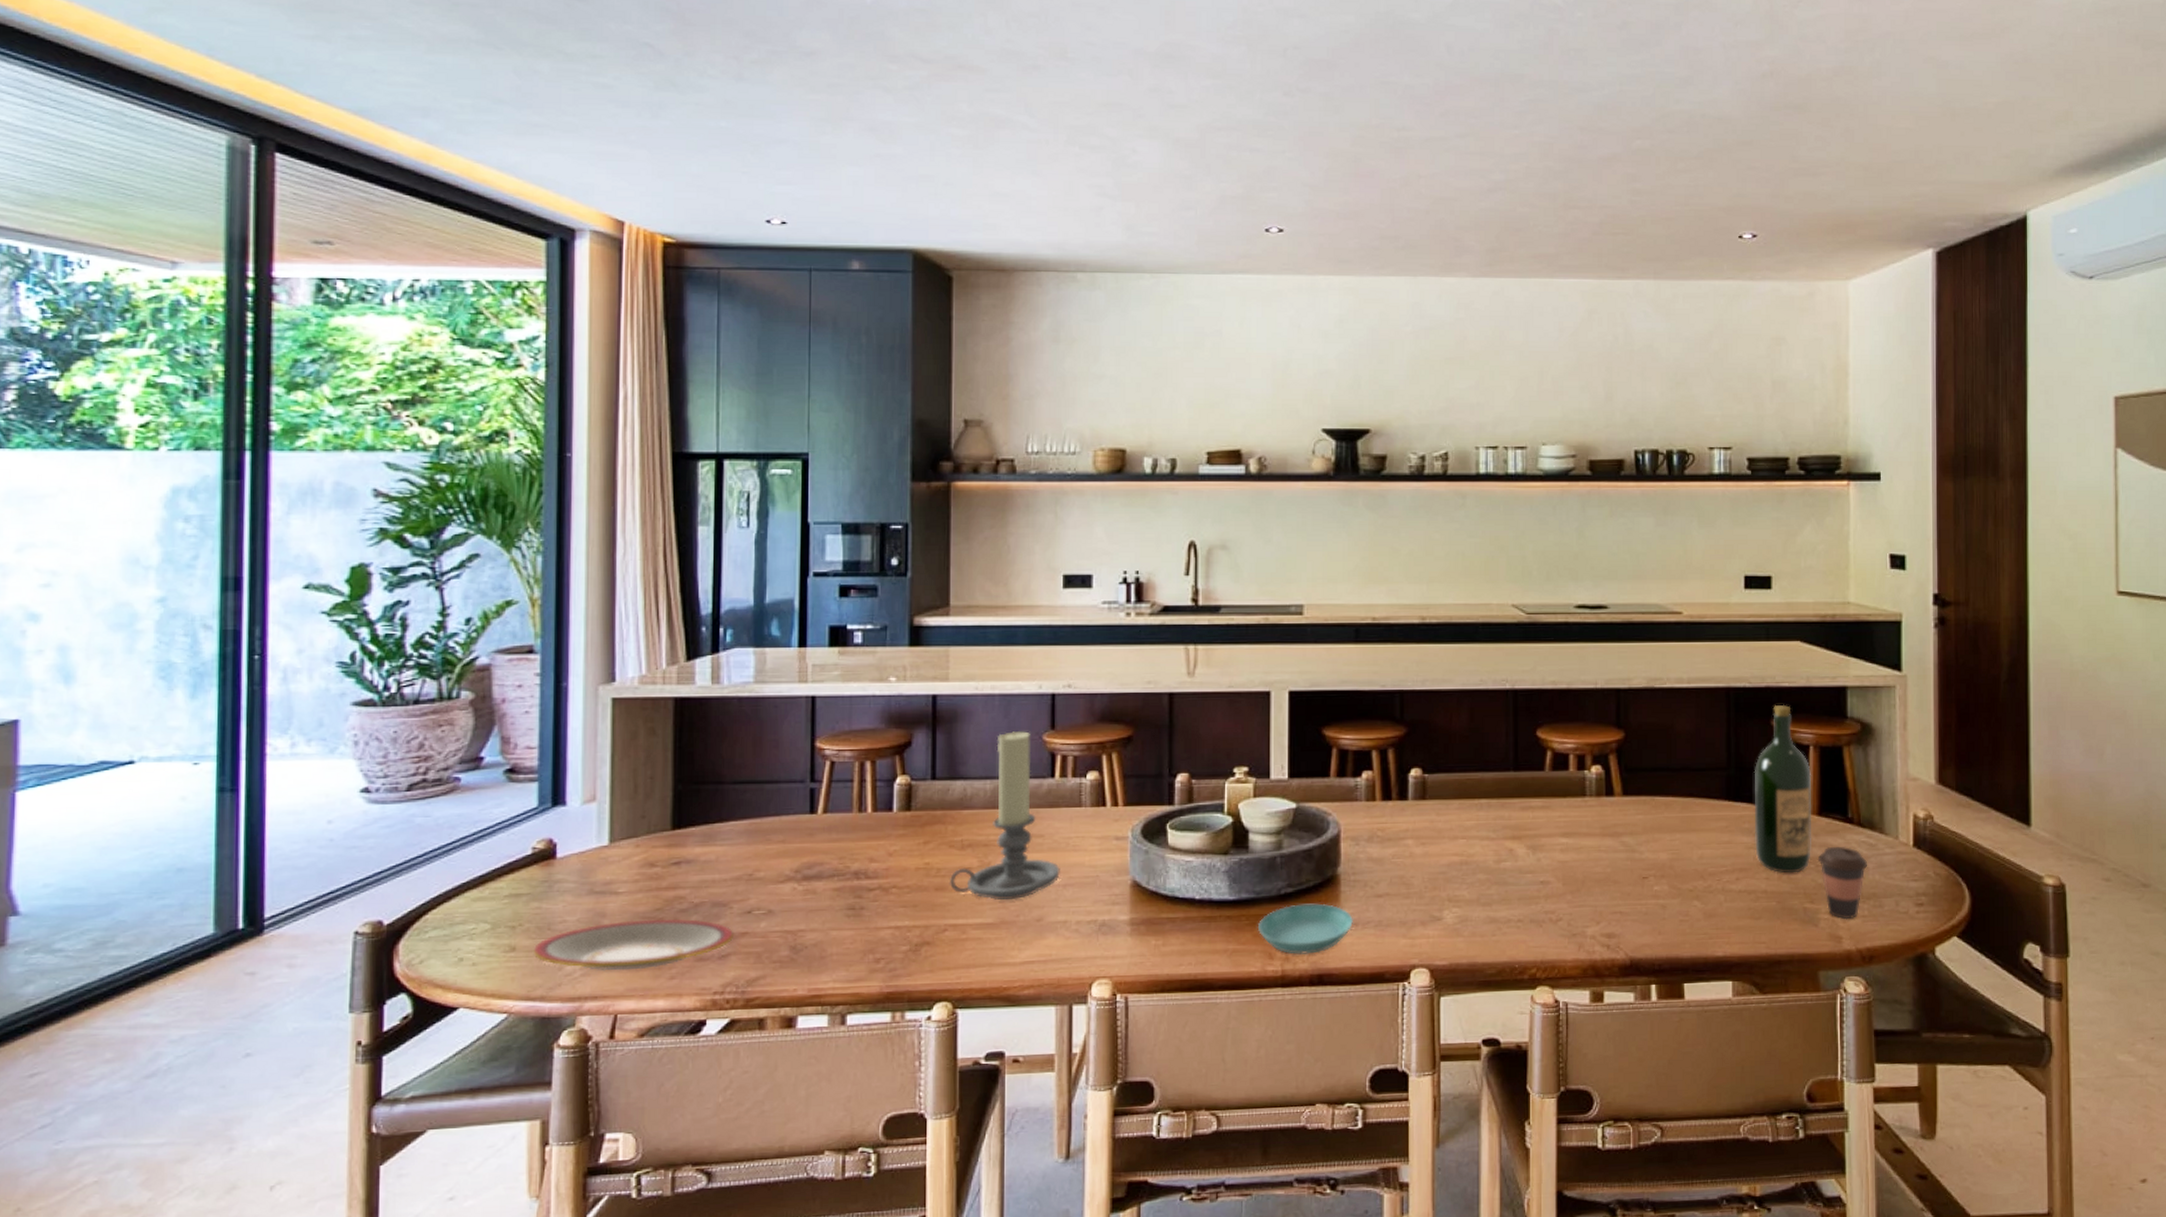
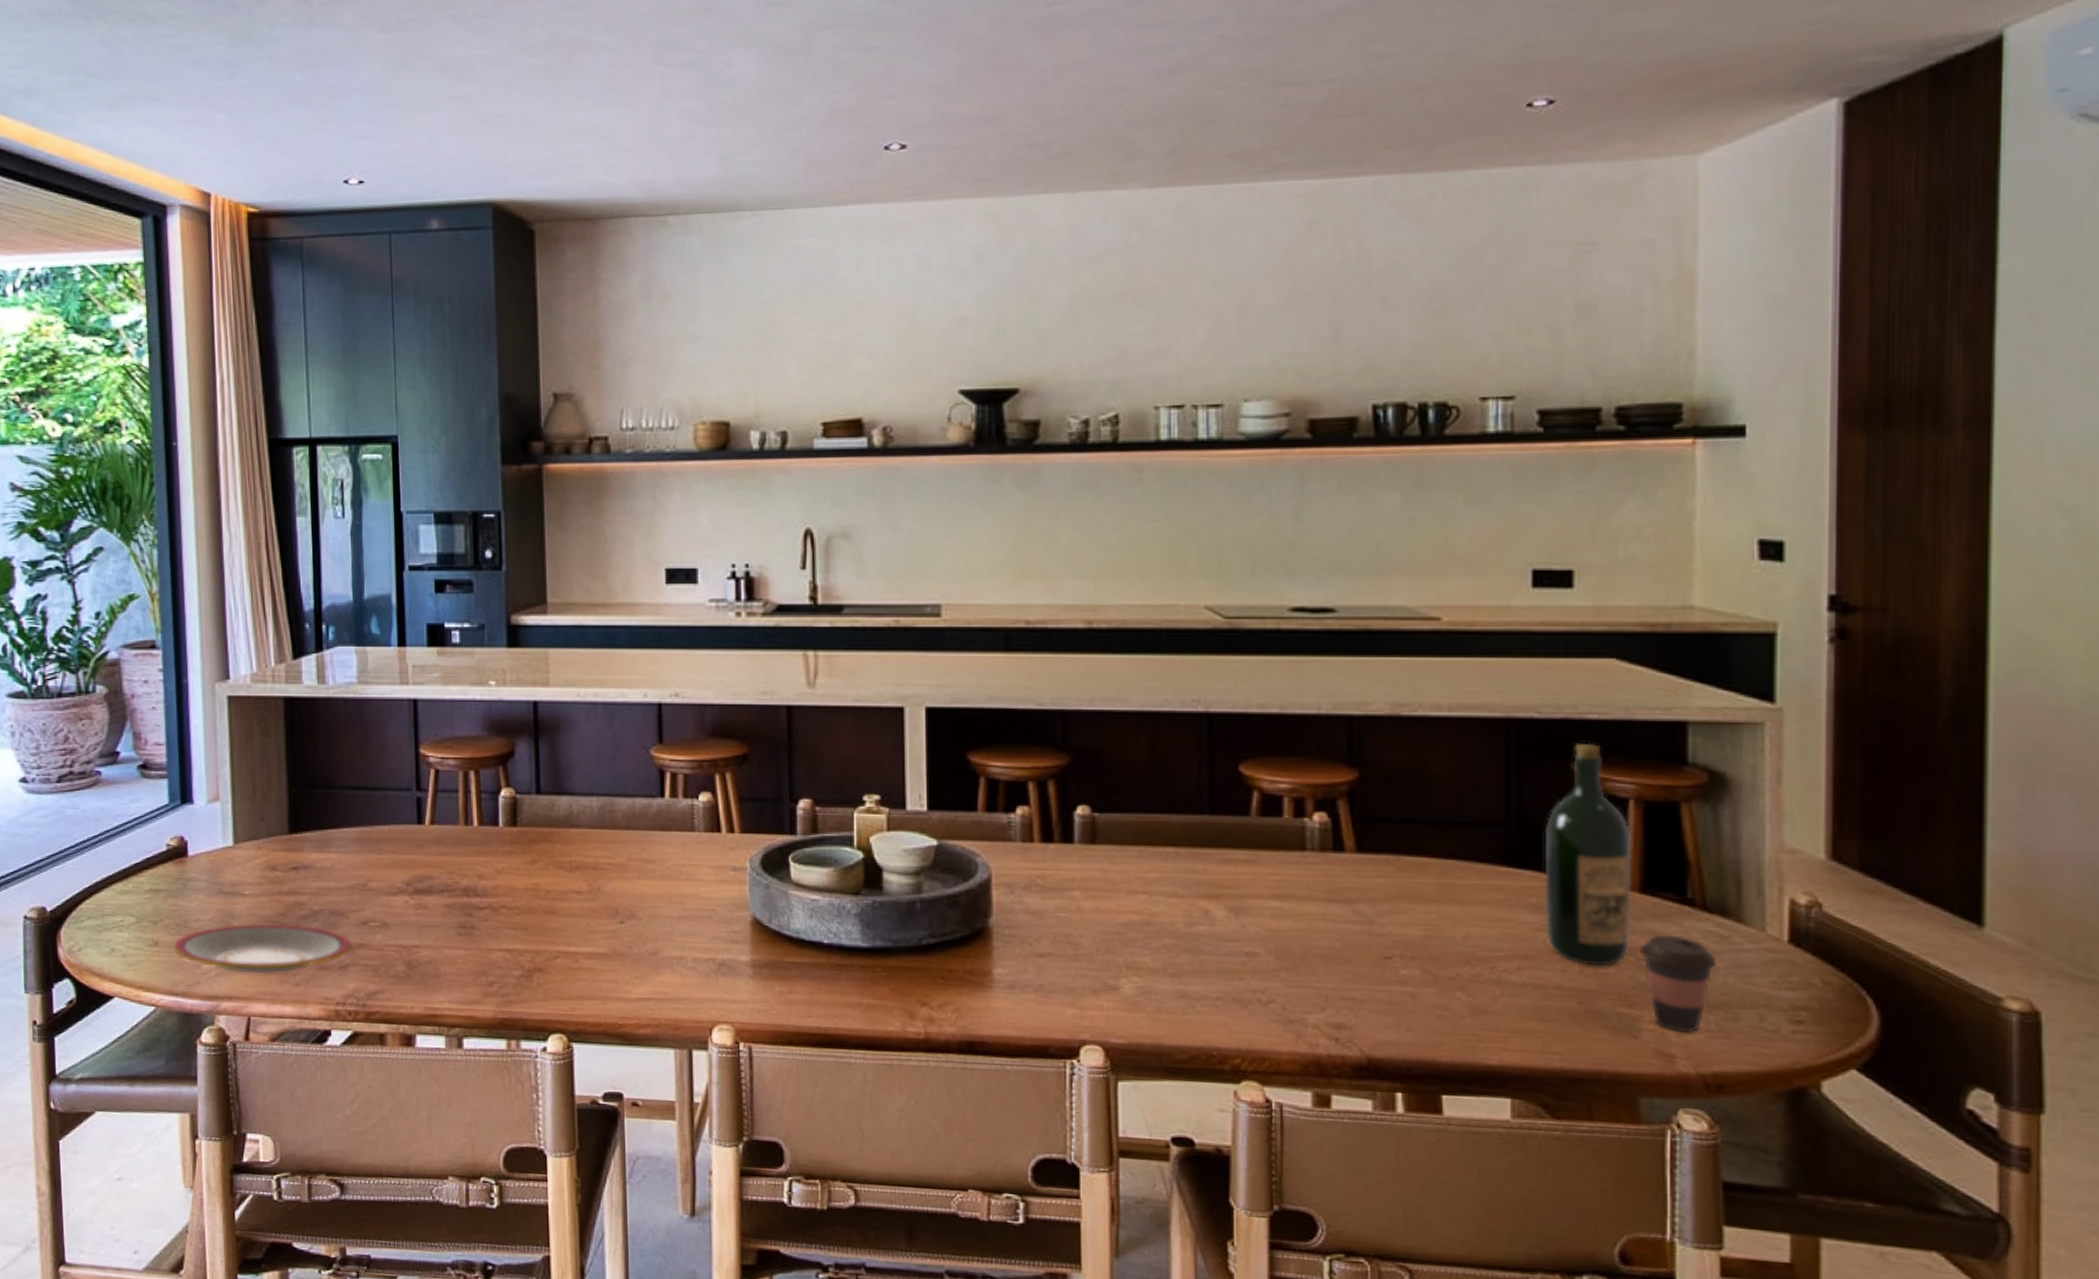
candle holder: present [949,731,1060,901] -> none [558,744,674,930]
saucer: present [1258,903,1354,955] -> none [896,958,1010,1017]

